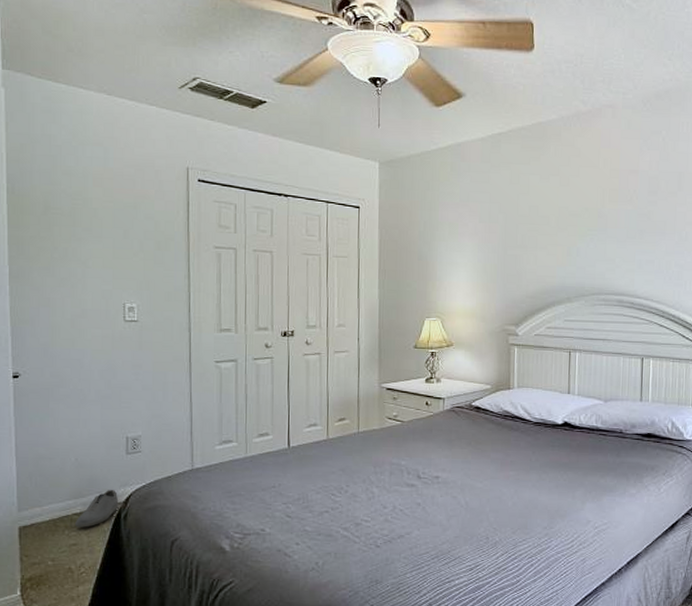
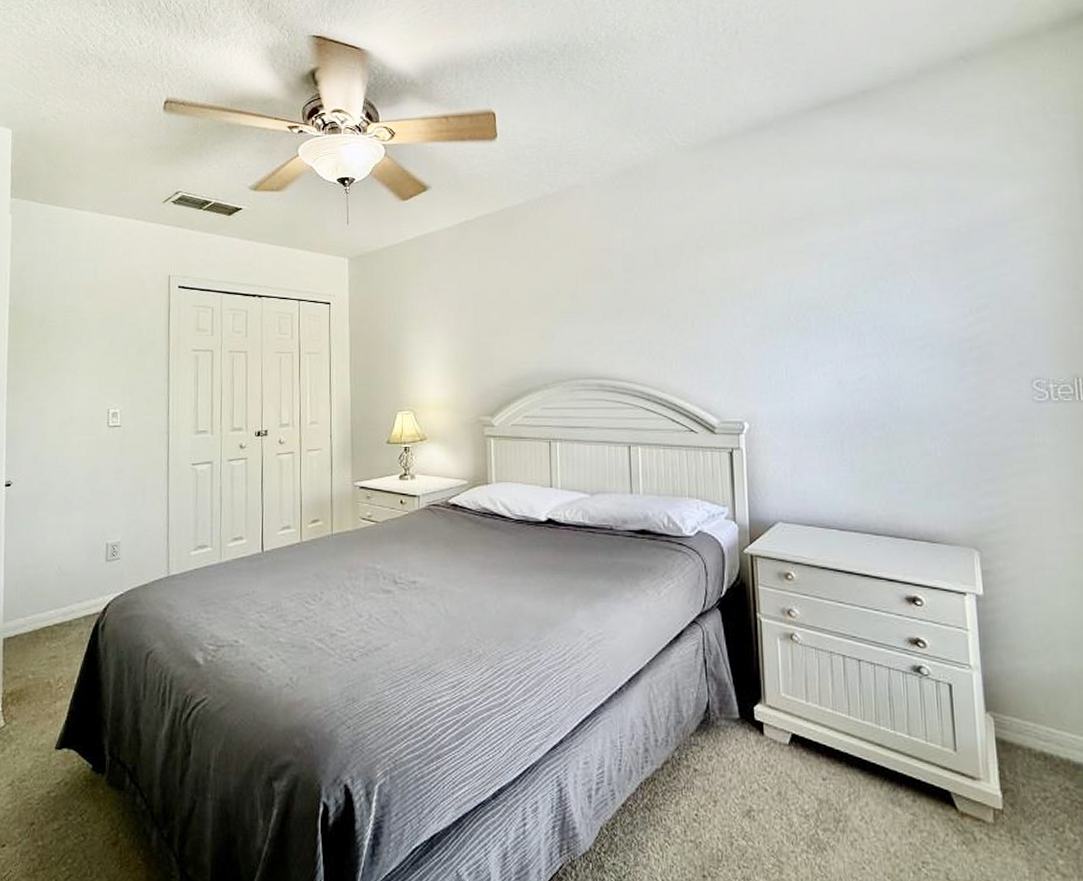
shoe: present [75,490,119,528] -> none [56,599,97,639]

